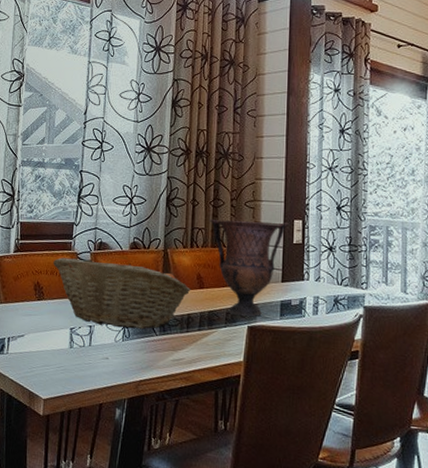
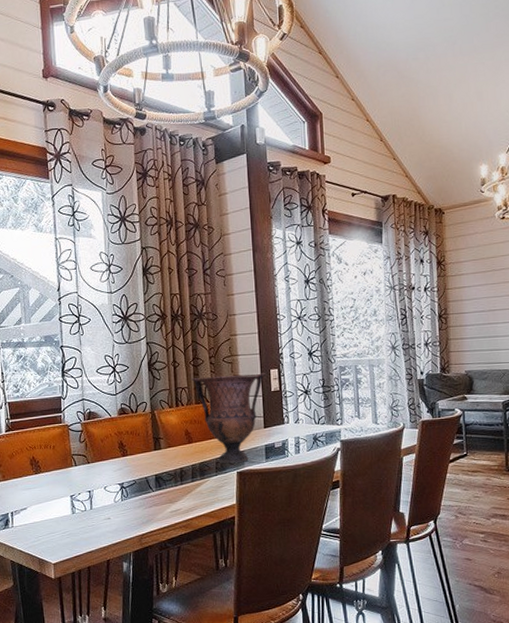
fruit basket: present [53,257,191,330] -> none [45,428,181,489]

